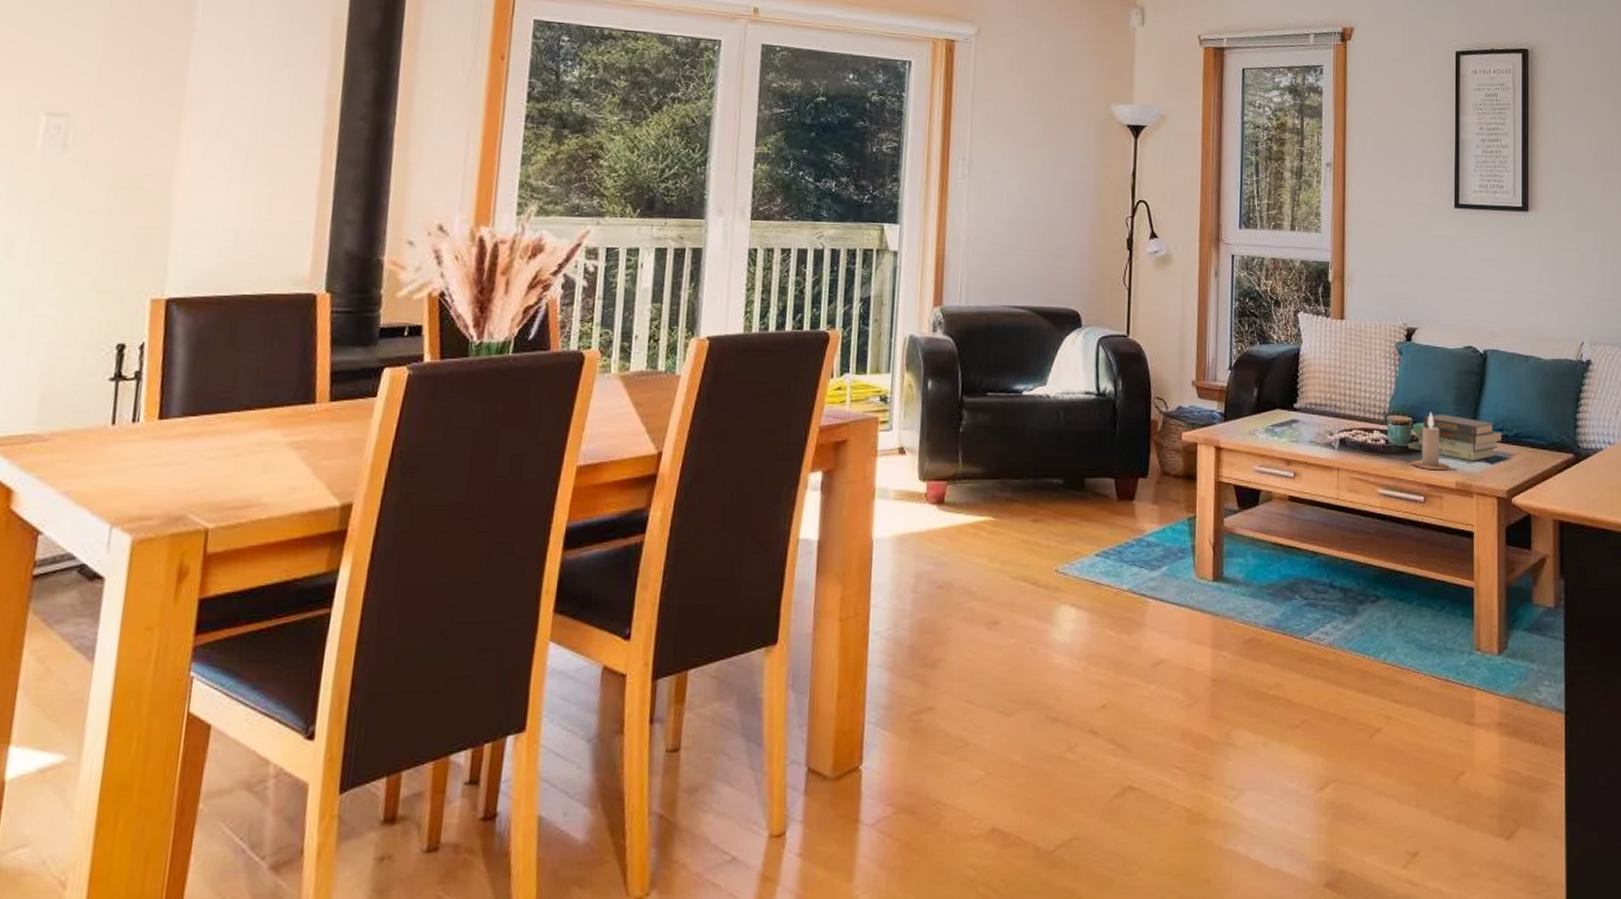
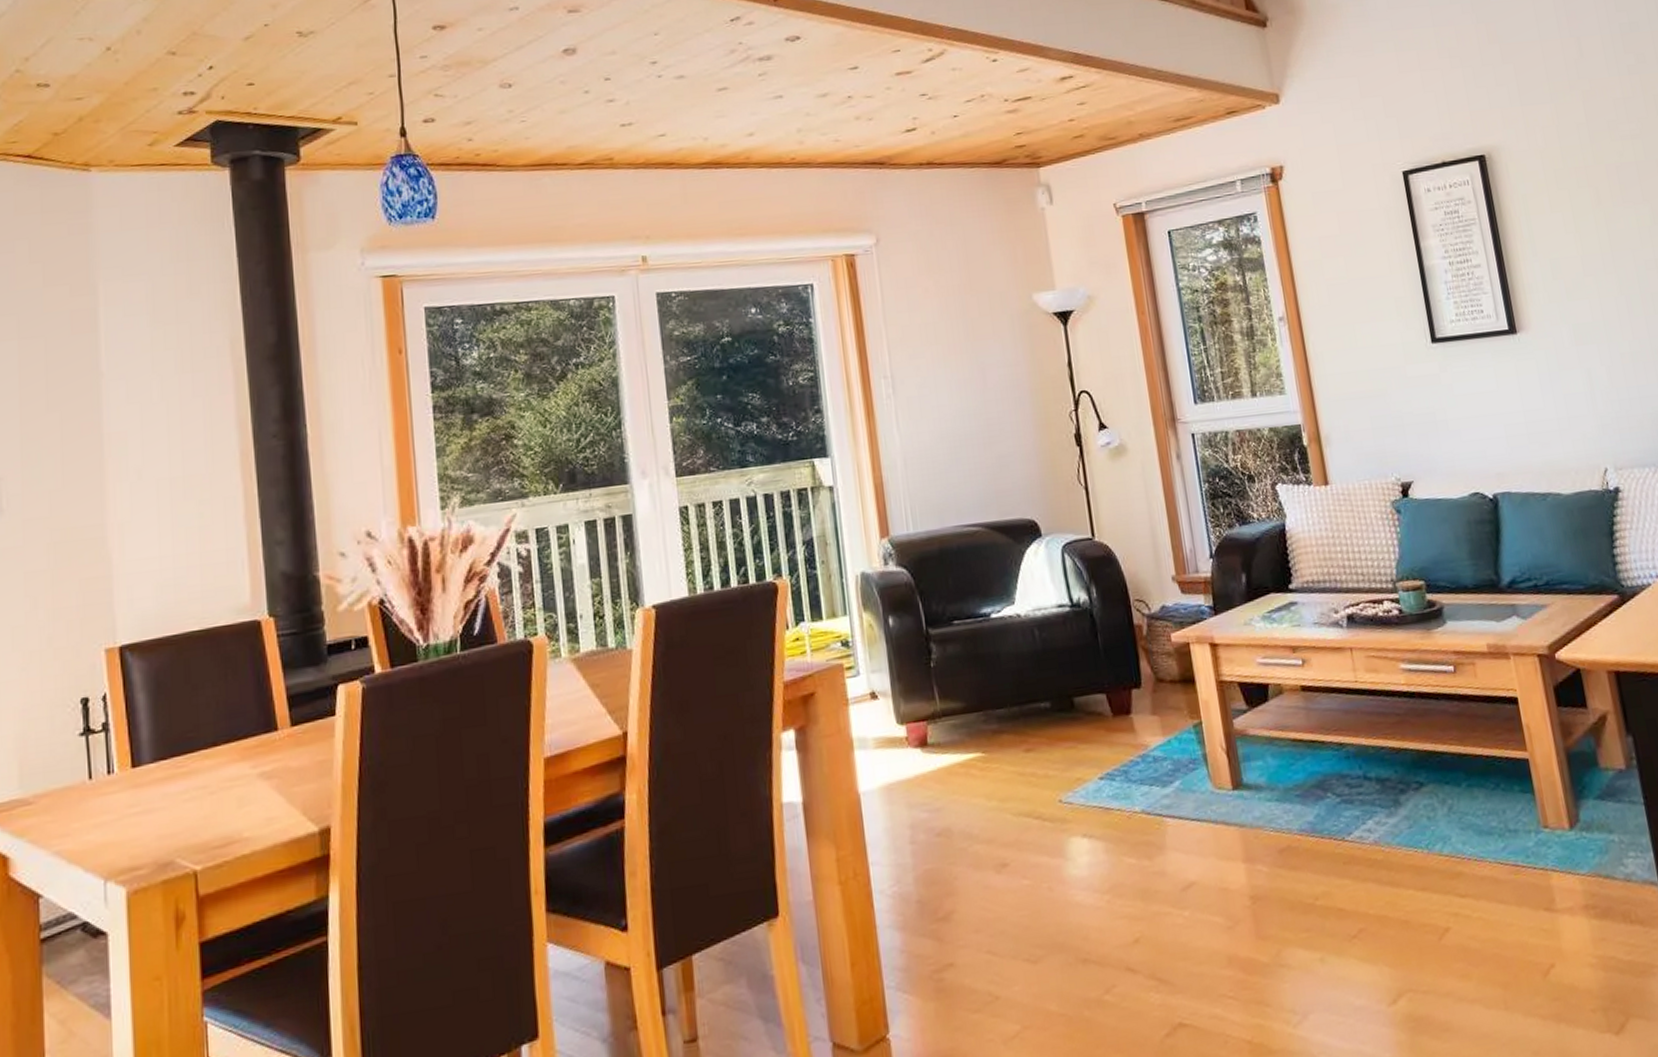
books: present [1408,414,1502,461] -> none [1425,571,1532,619]
candle: present [1411,412,1450,471] -> none [1431,572,1478,636]

